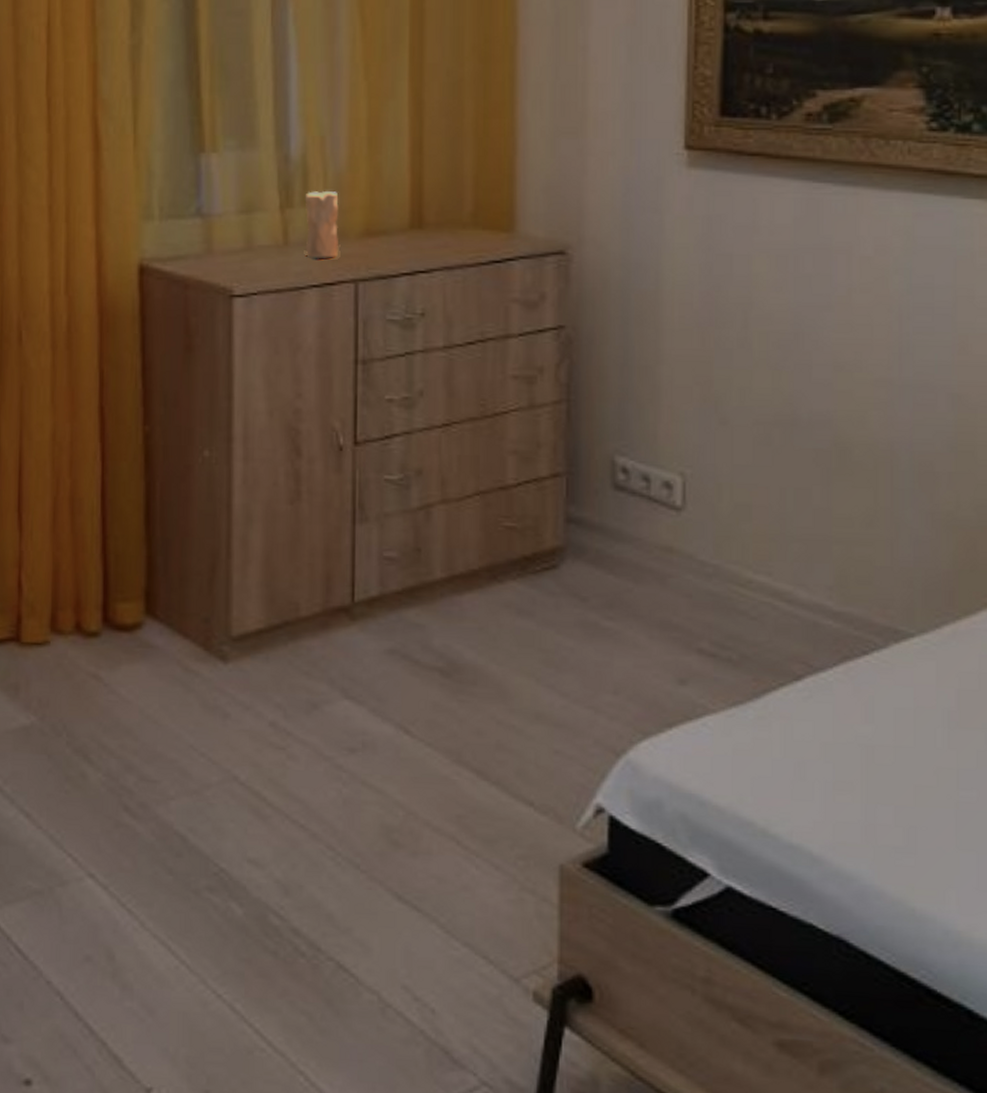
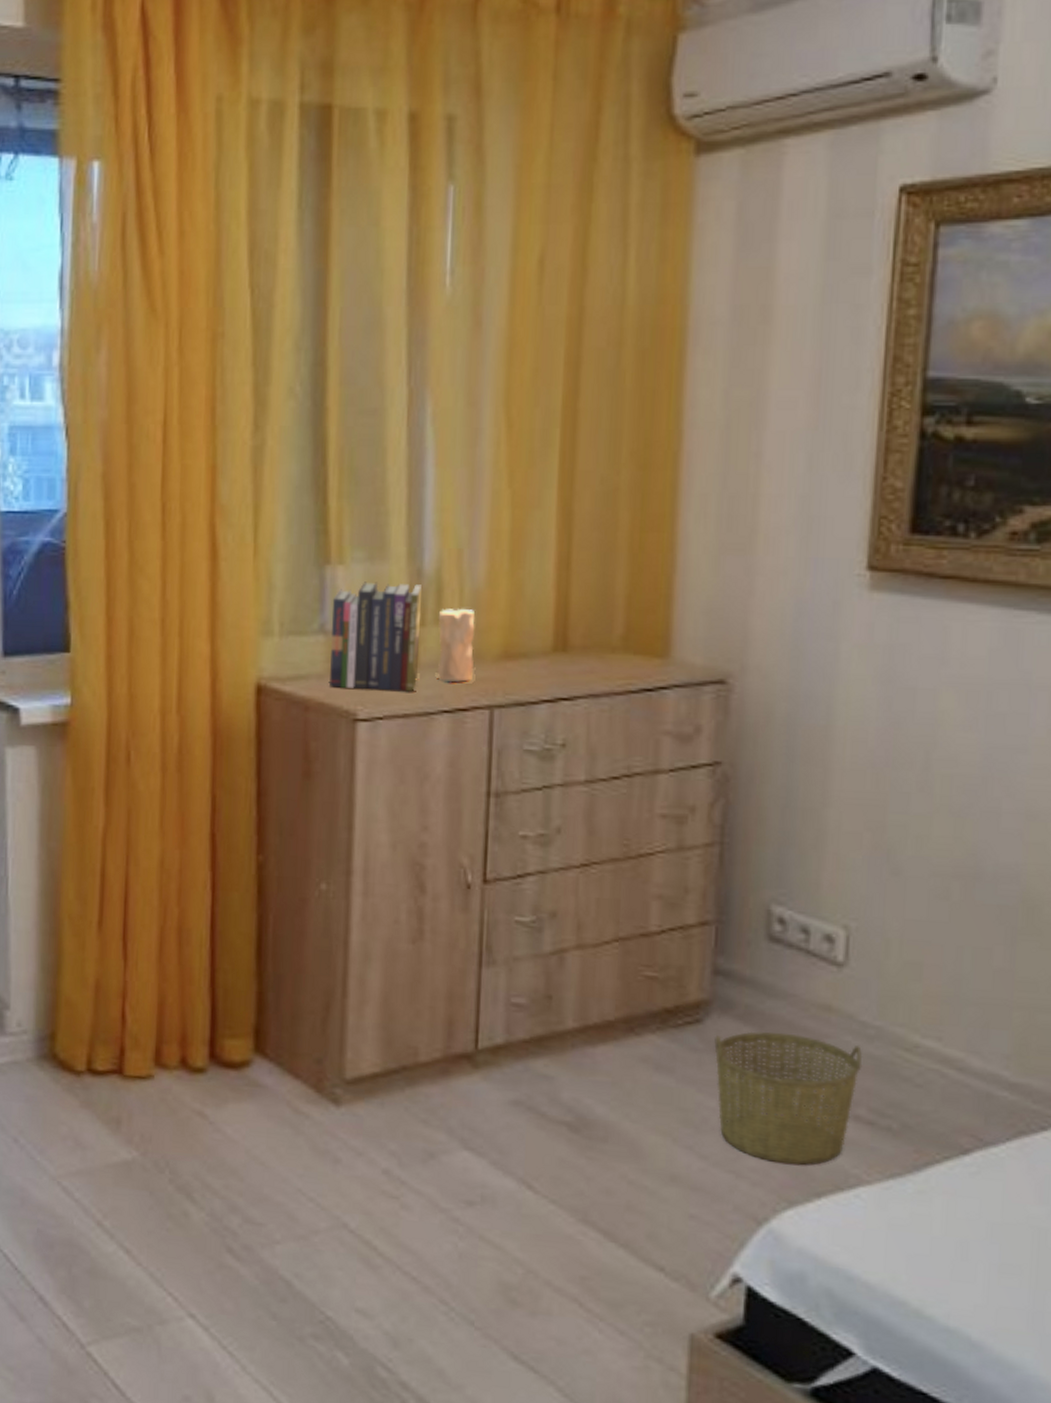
books: none [207,168,290,269] -> present [329,581,423,692]
basket: none [570,574,703,699] -> present [714,1031,863,1166]

